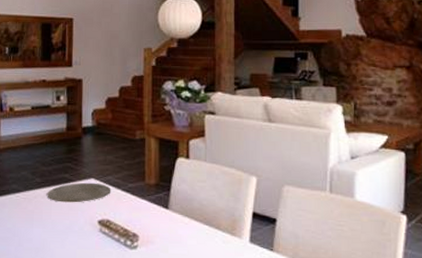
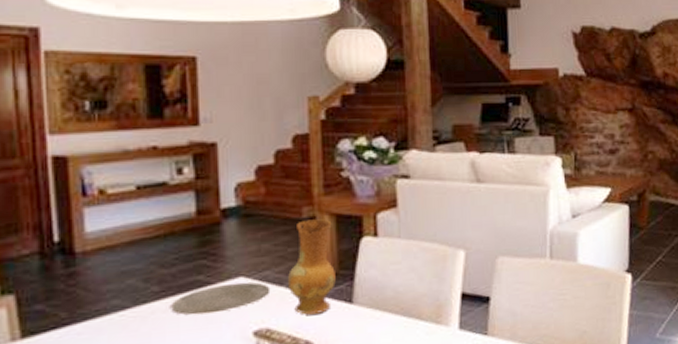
ceramic jug: none [123,141,157,214] -> present [287,219,336,315]

